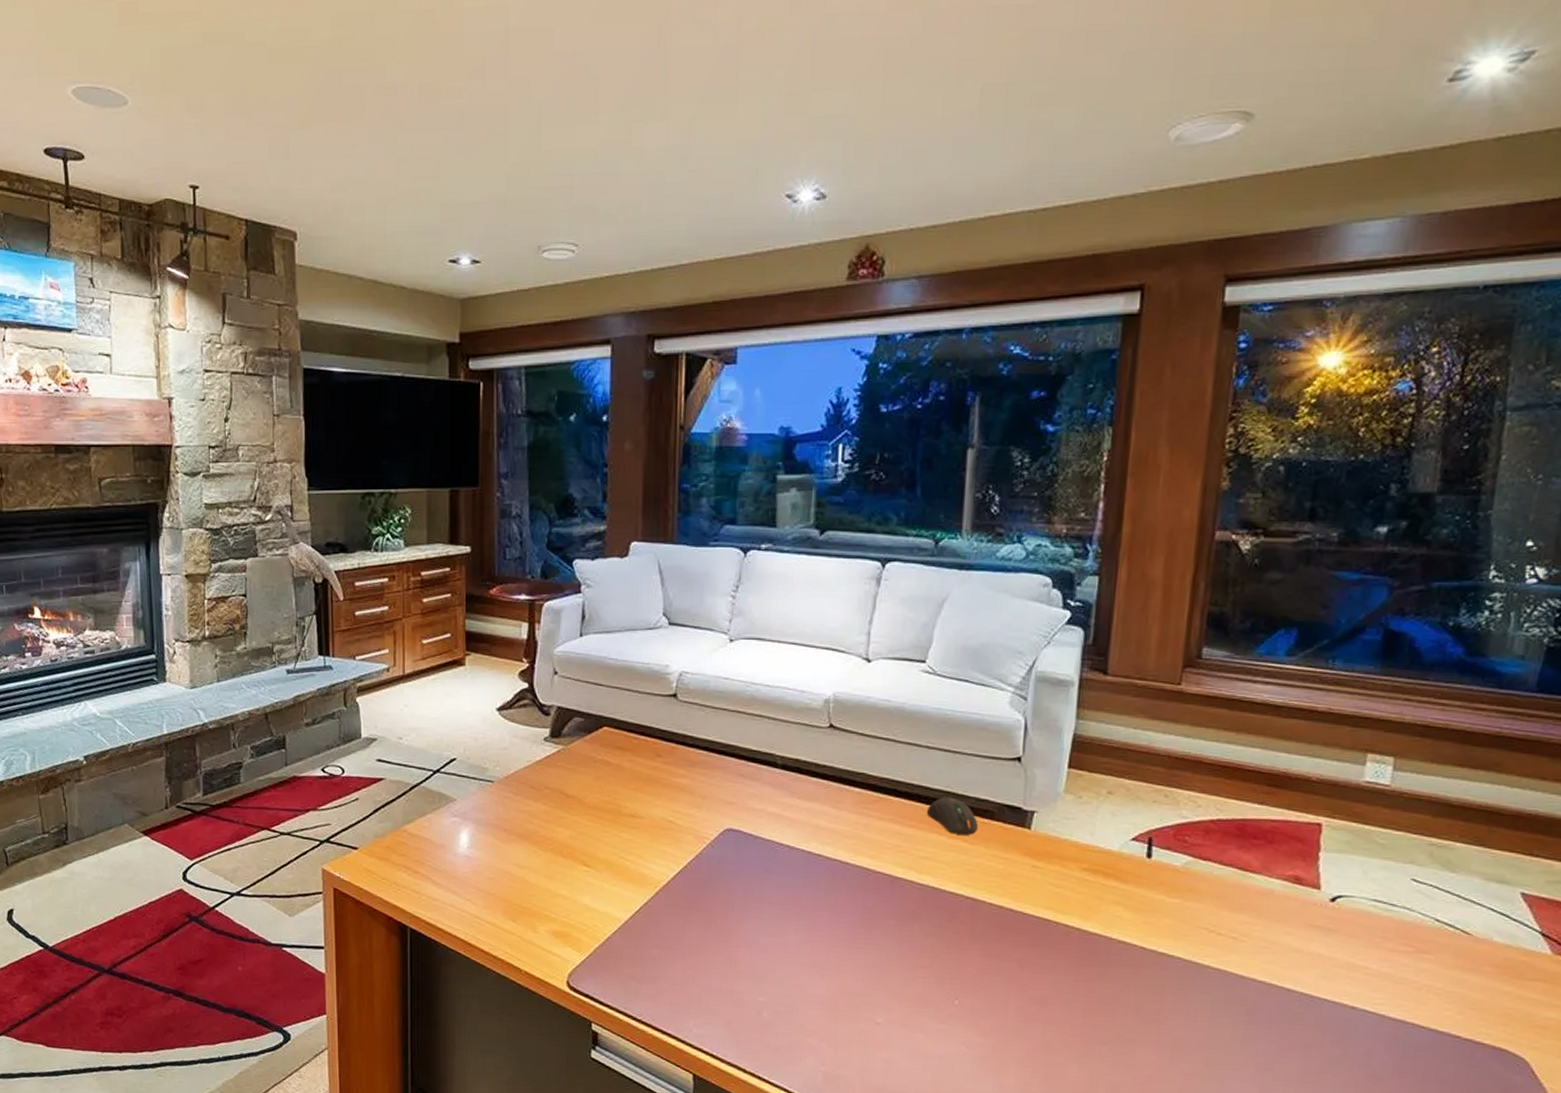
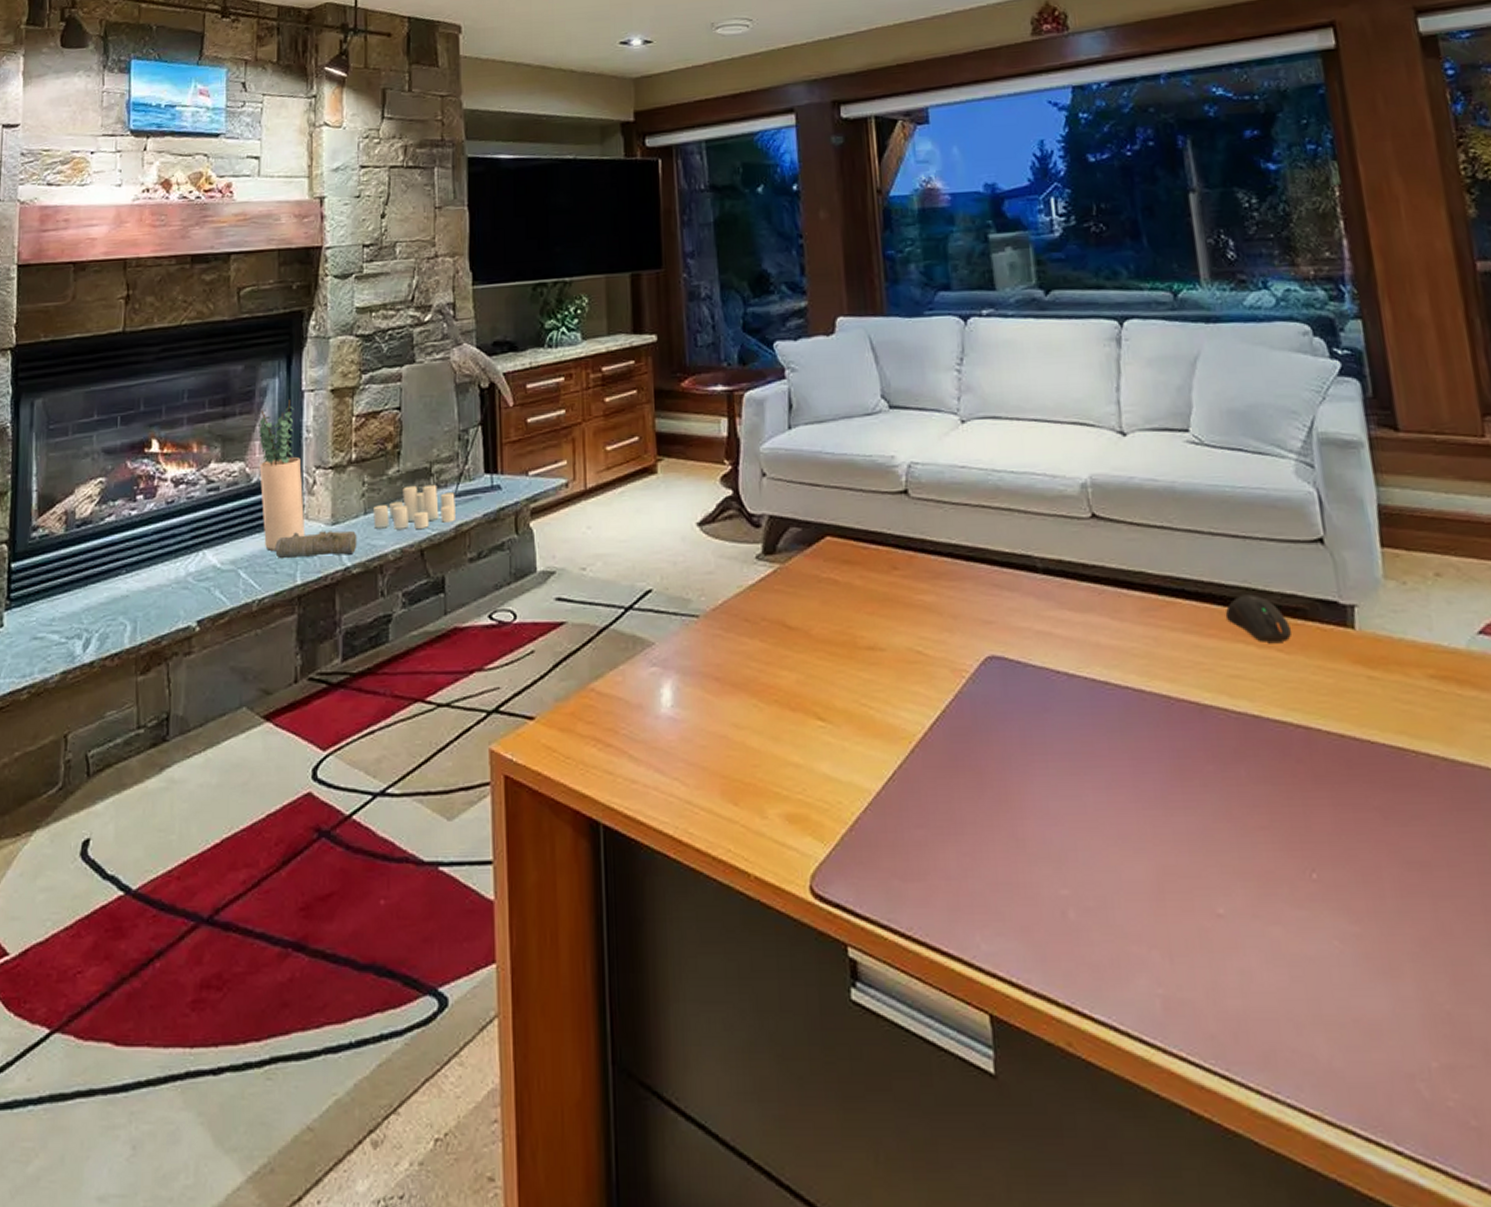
vase: none [124,581,169,705] -> present [259,399,306,551]
decorative log: none [144,692,213,714] -> present [275,531,357,559]
candle: none [225,661,294,698] -> present [373,484,455,530]

